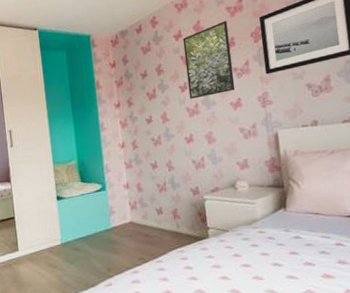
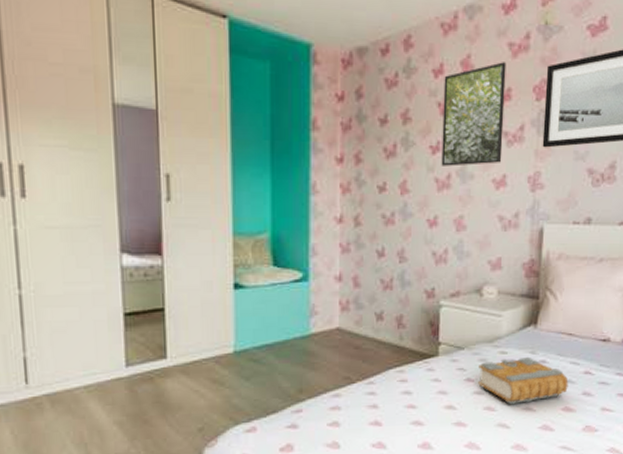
book: none [243,234,324,274] -> present [478,356,569,405]

